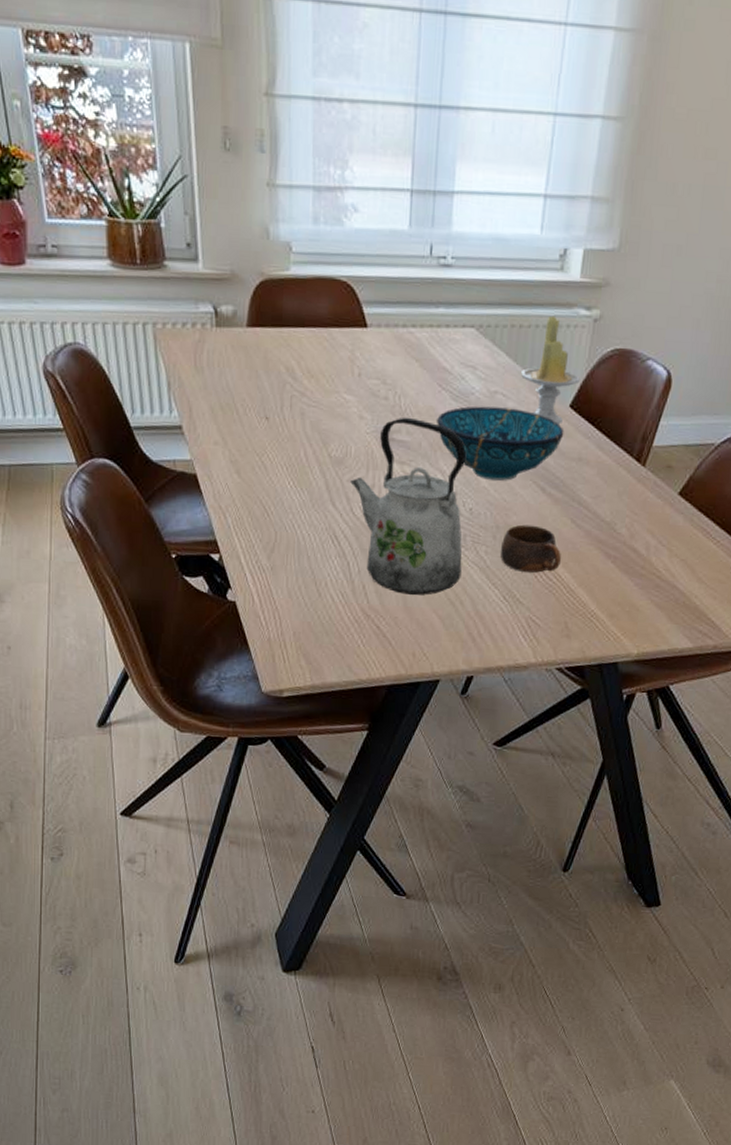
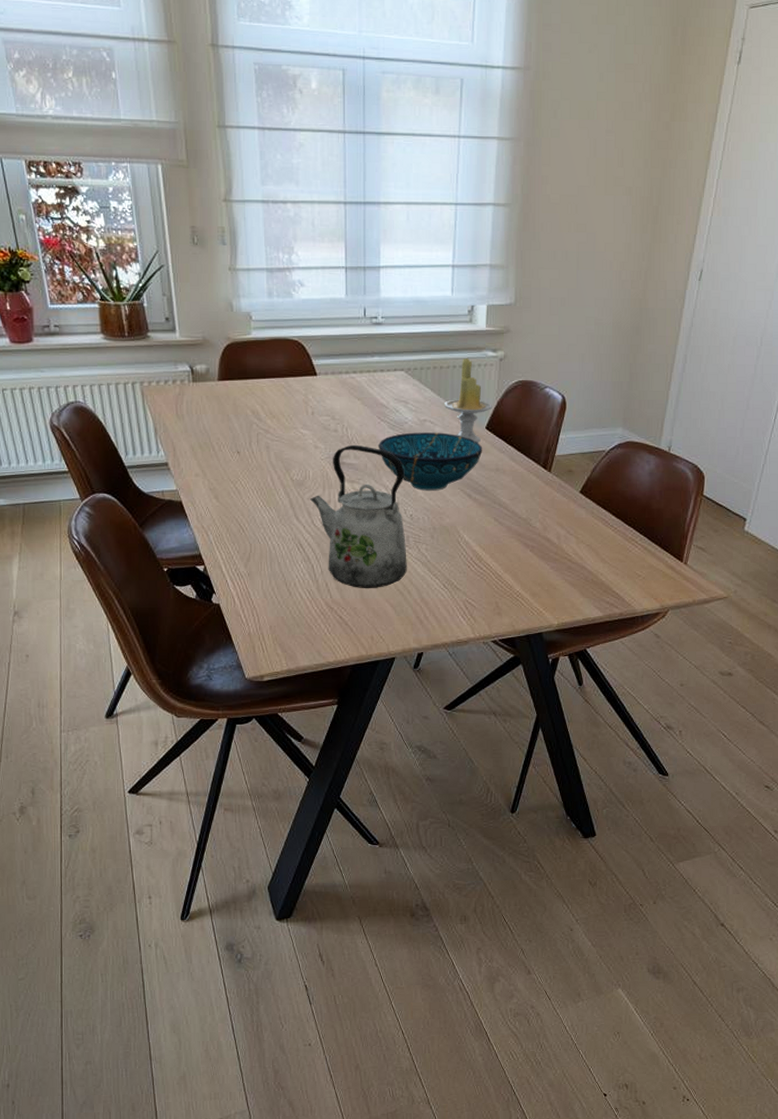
cup: present [500,524,561,573] -> none [438,525,488,563]

